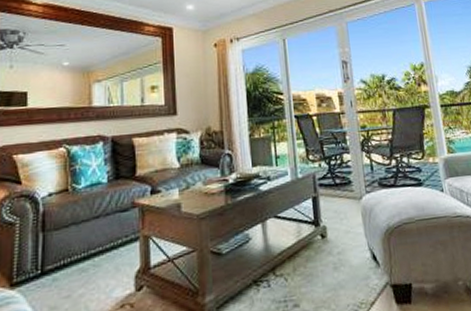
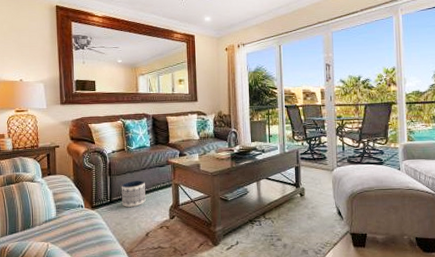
planter: none [60,234,98,280] -> present [121,180,146,207]

